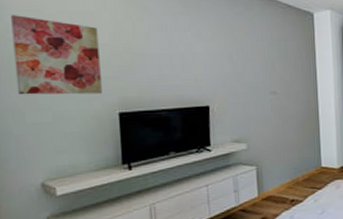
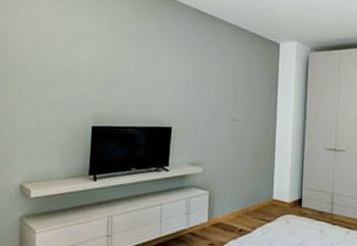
wall art: present [11,15,102,95] -> none [11,32,84,107]

